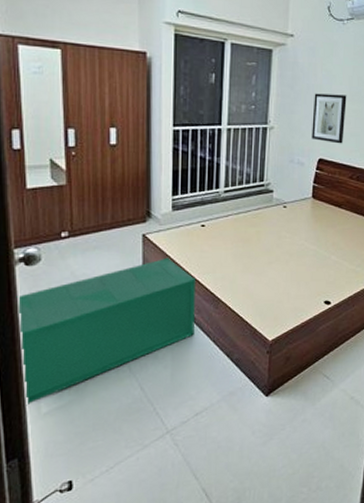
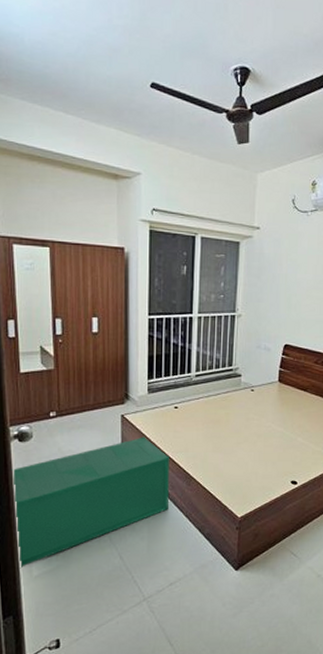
wall art: present [311,93,347,144] -> none [277,282,311,330]

